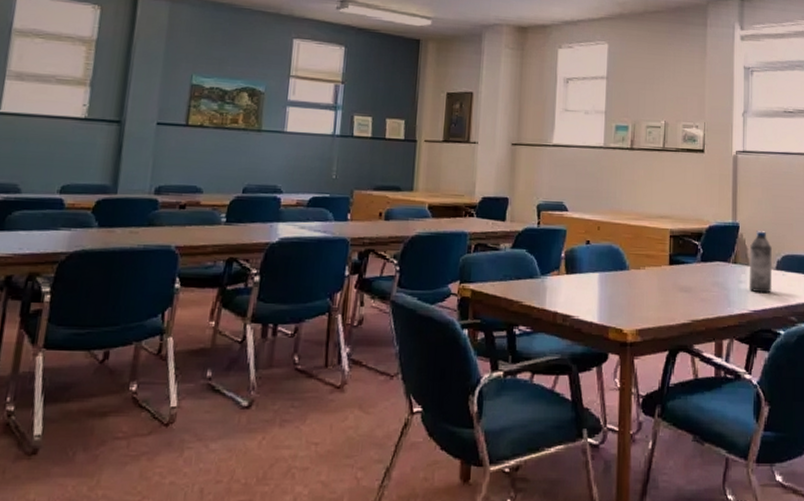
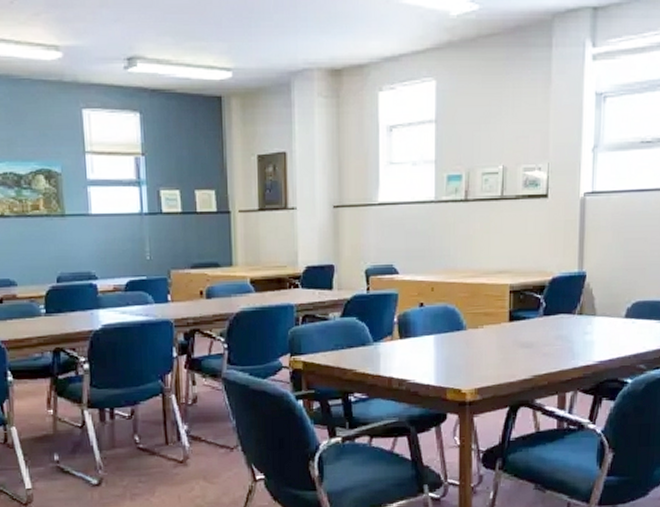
water bottle: present [749,231,773,294] -> none [595,278,621,343]

